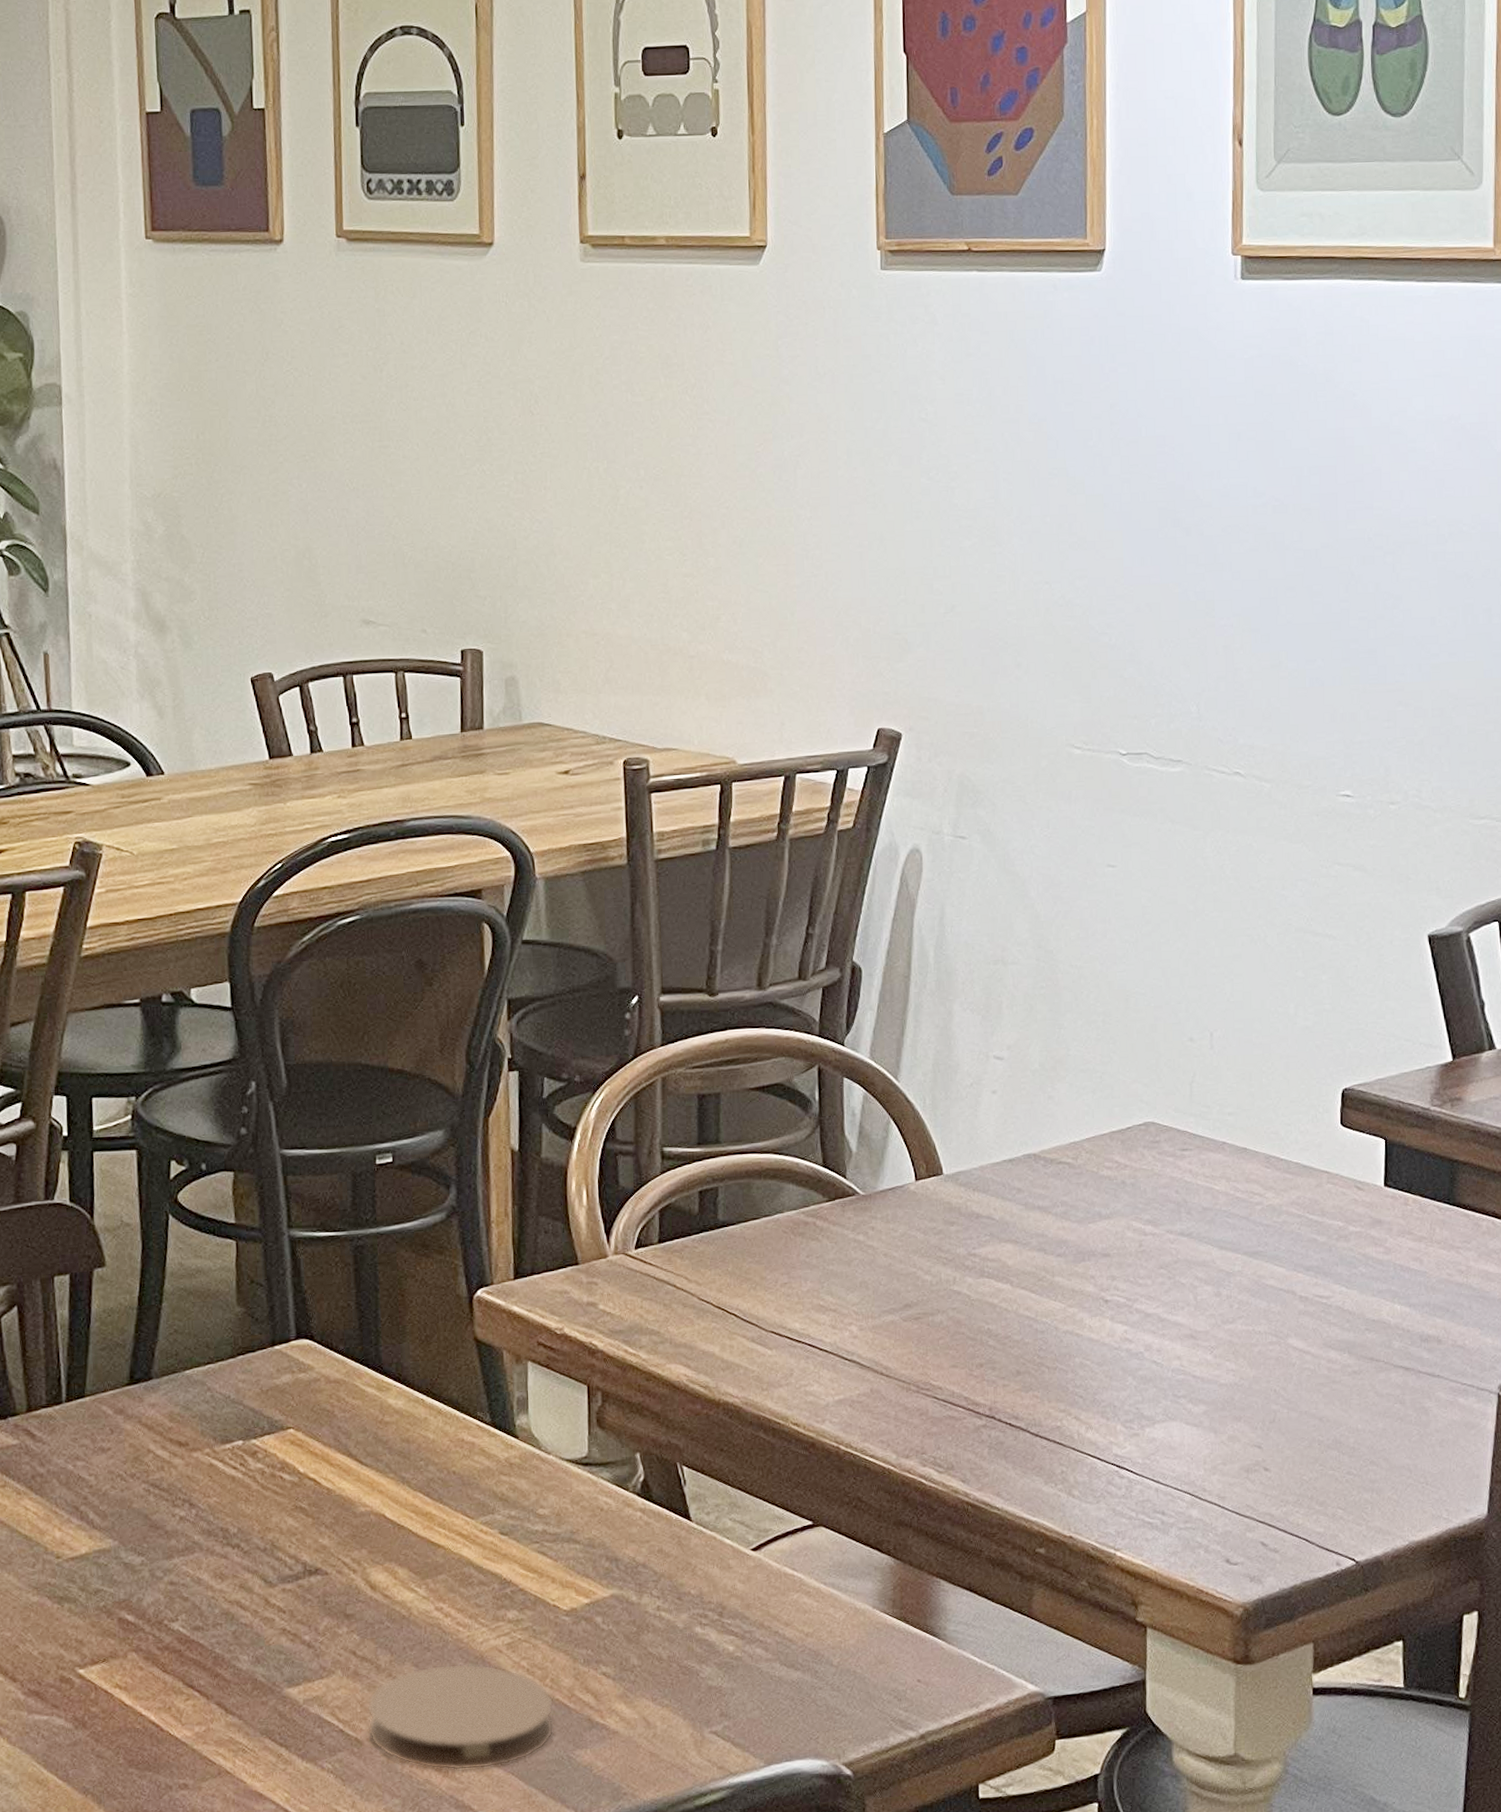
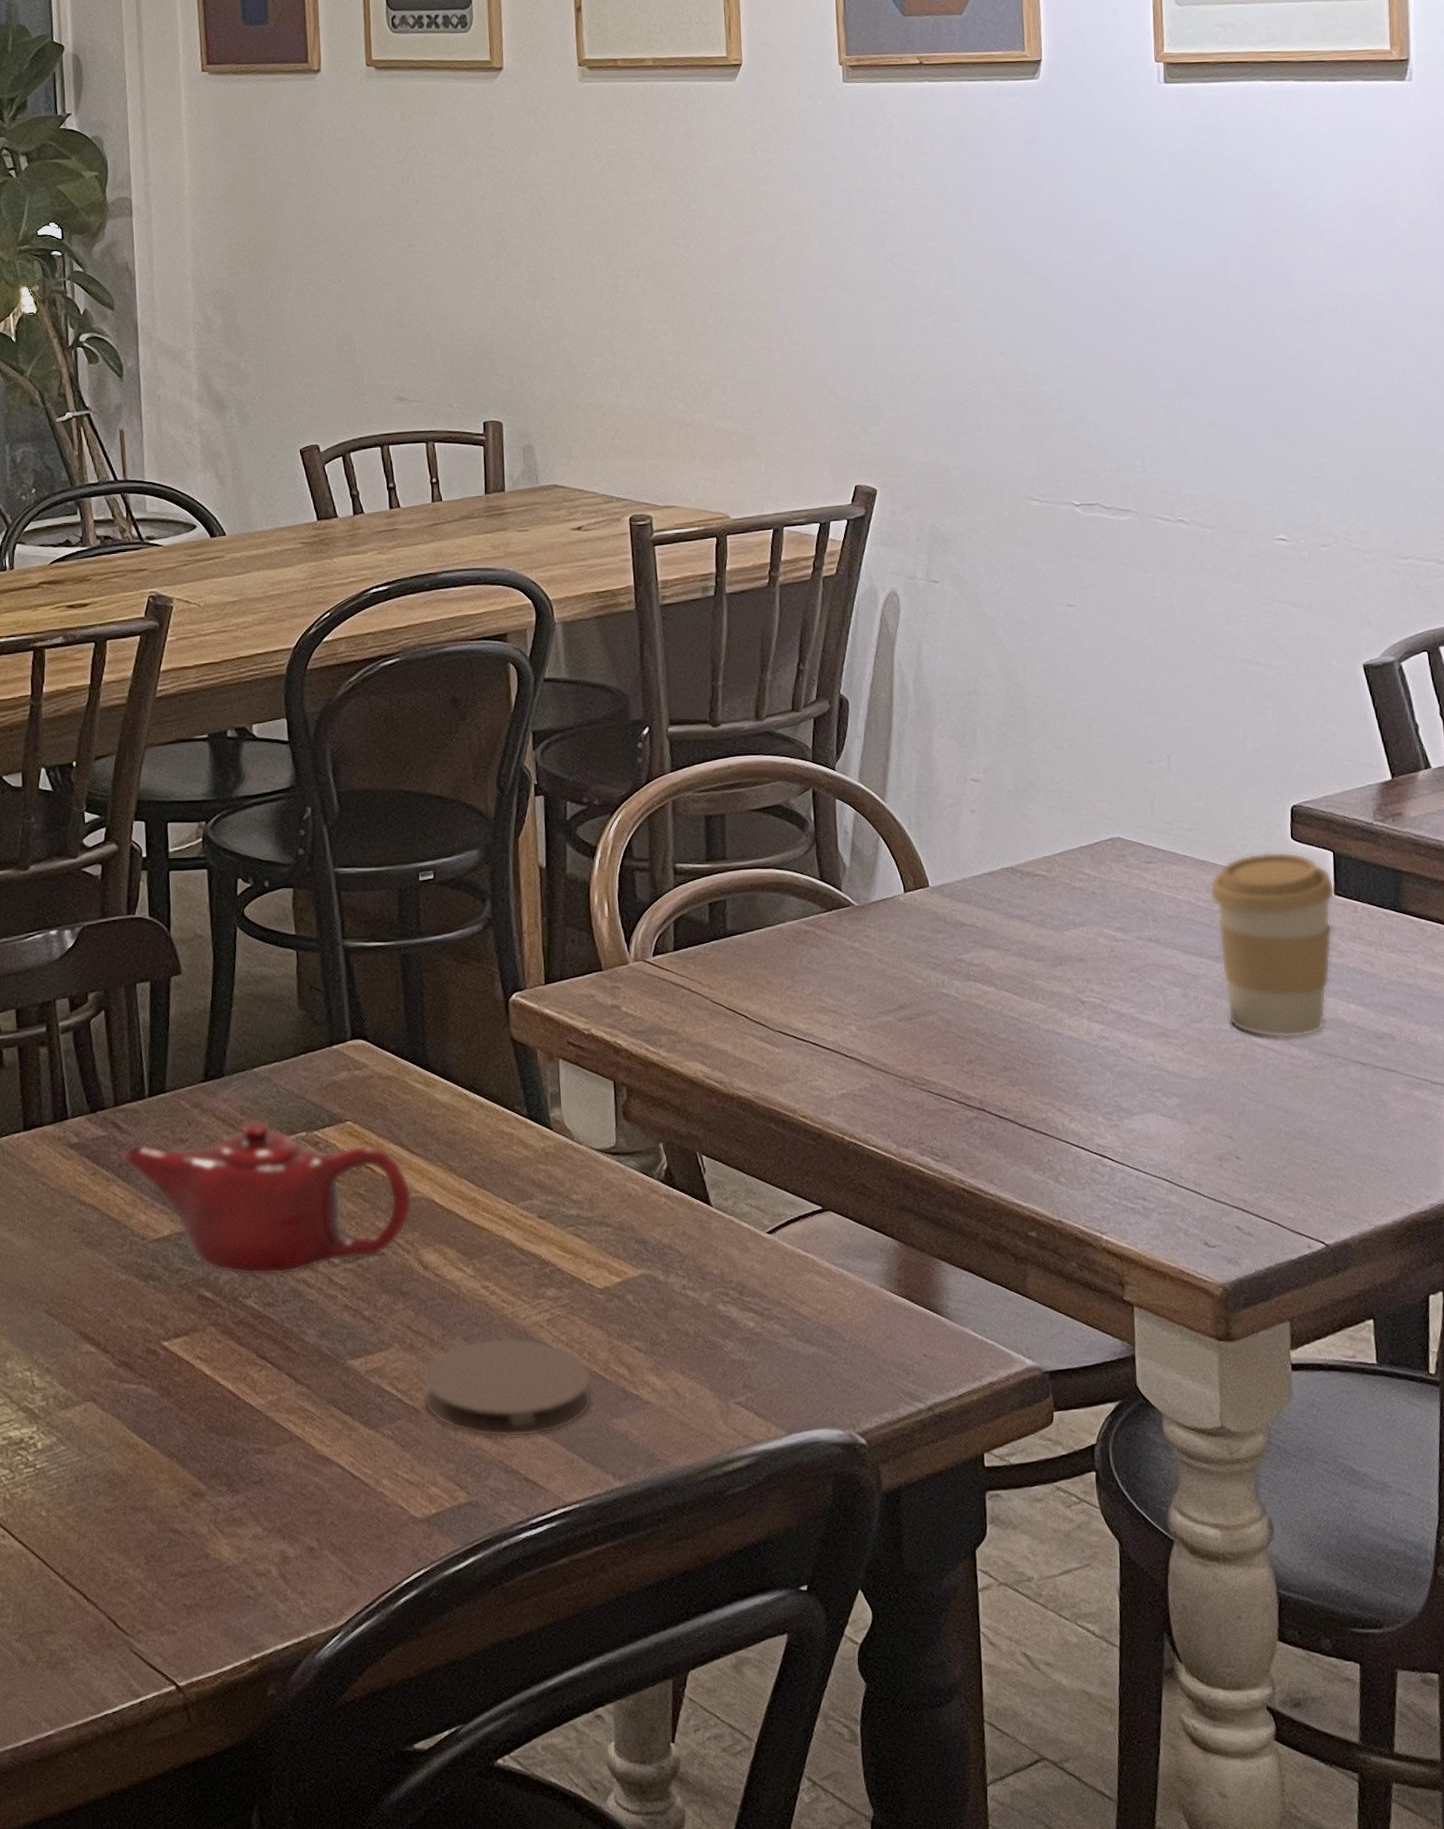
teapot: none [33,1428,360,1598] -> present [120,1120,412,1276]
coffee cup: none [1249,1138,1386,1341] -> present [1209,851,1336,1039]

